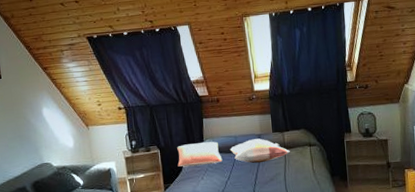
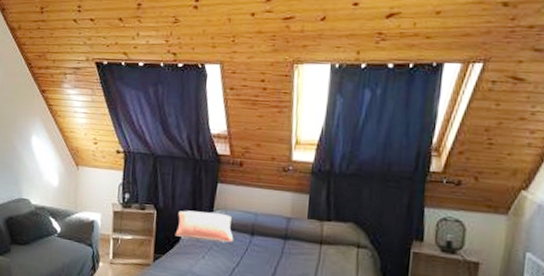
decorative pillow: present [229,138,290,164] -> none [245,221,328,255]

